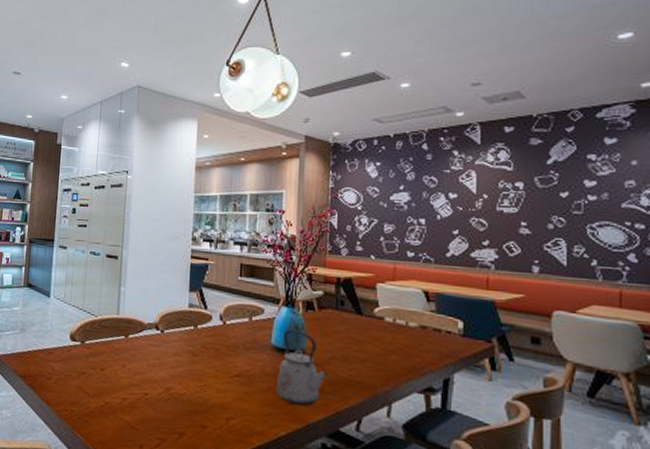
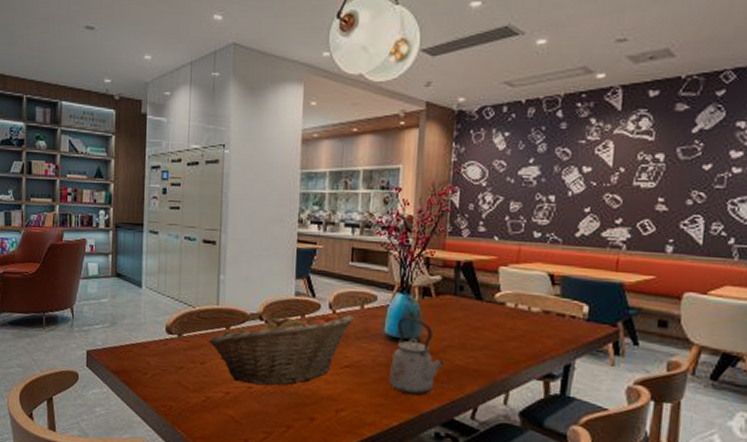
fruit basket: none [108,323,243,393] -> present [208,313,354,386]

